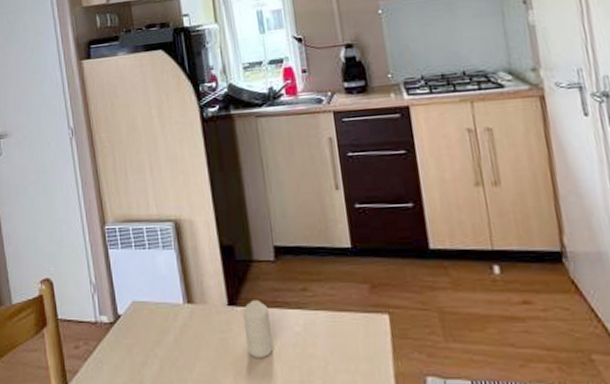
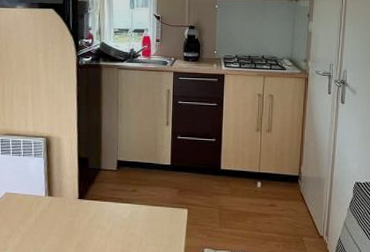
candle: present [242,300,274,357] -> none [88,196,108,234]

